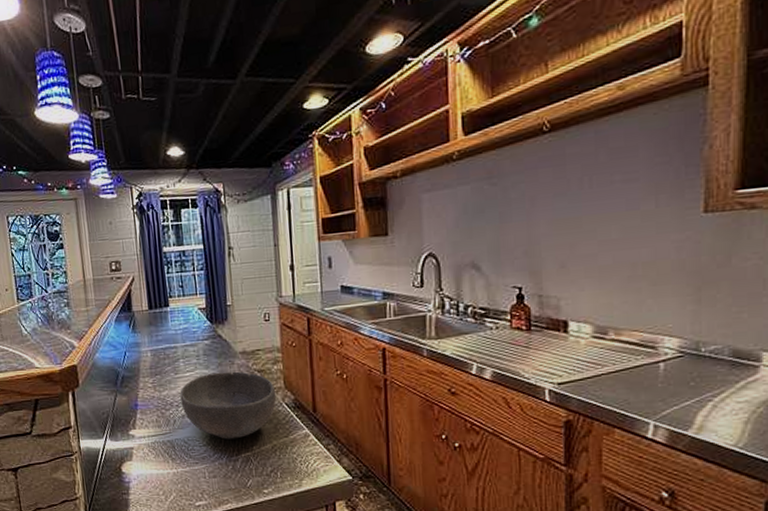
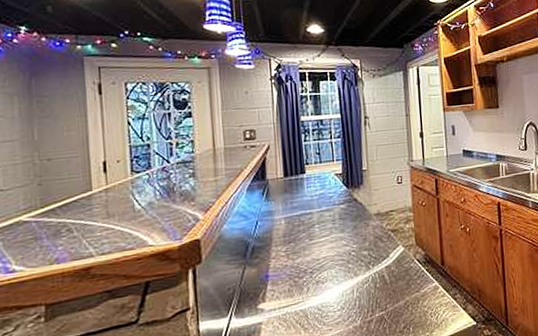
bowl: present [180,371,277,440] -> none [314,232,409,302]

